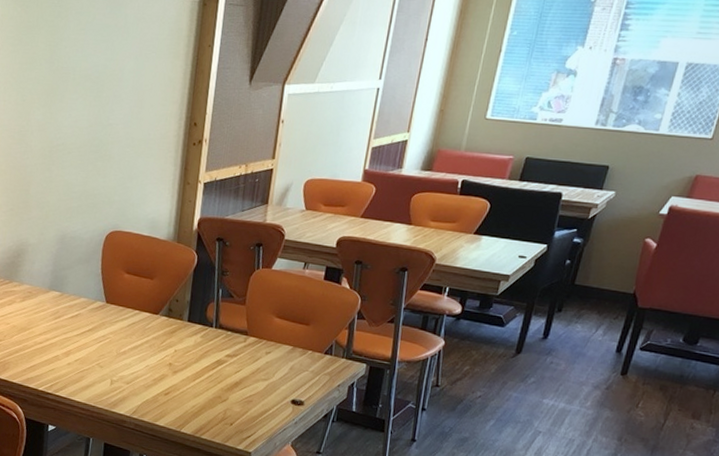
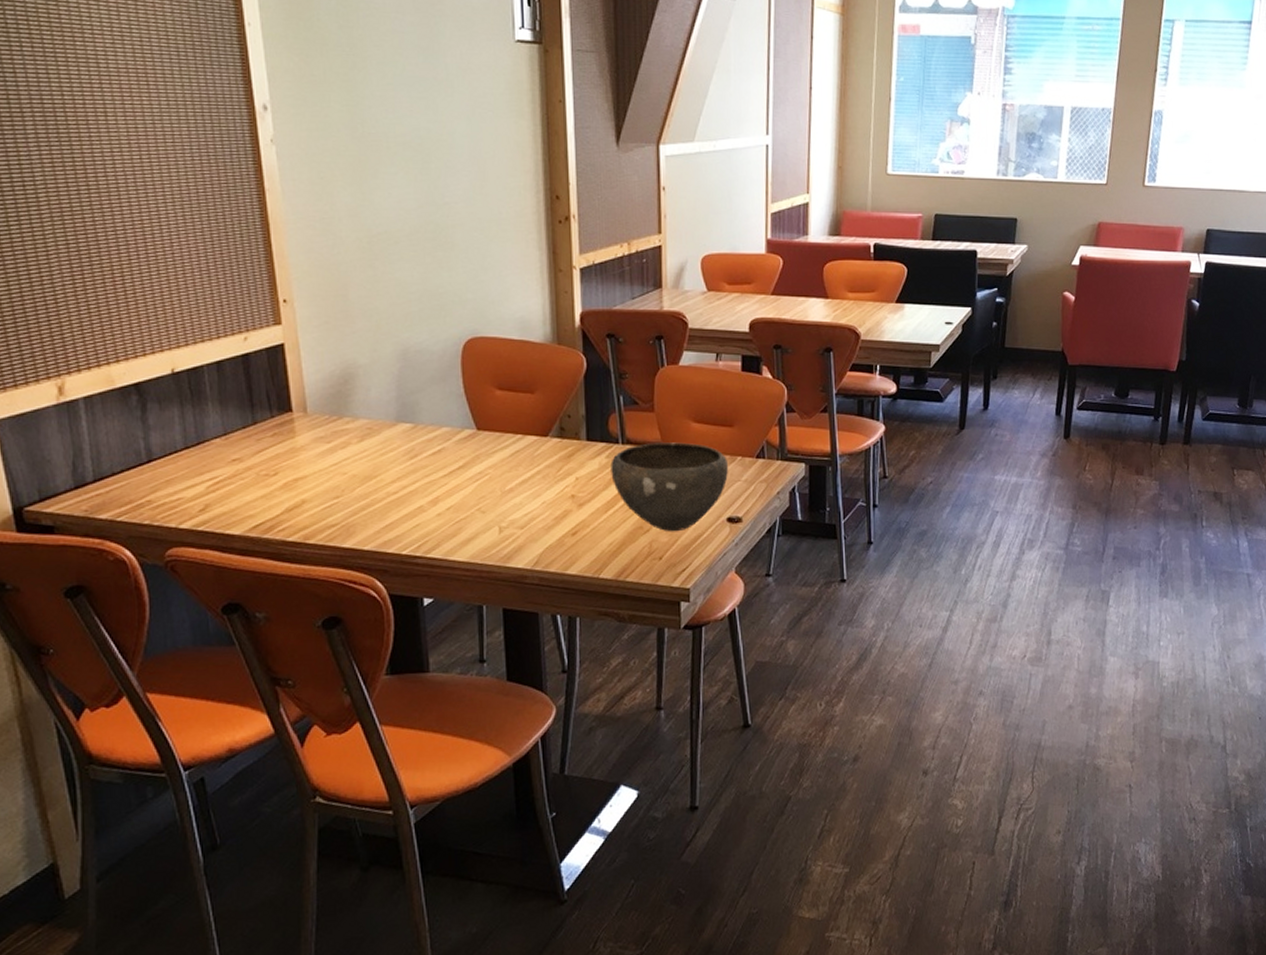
bowl: none [202,330,300,405] -> present [610,442,729,532]

